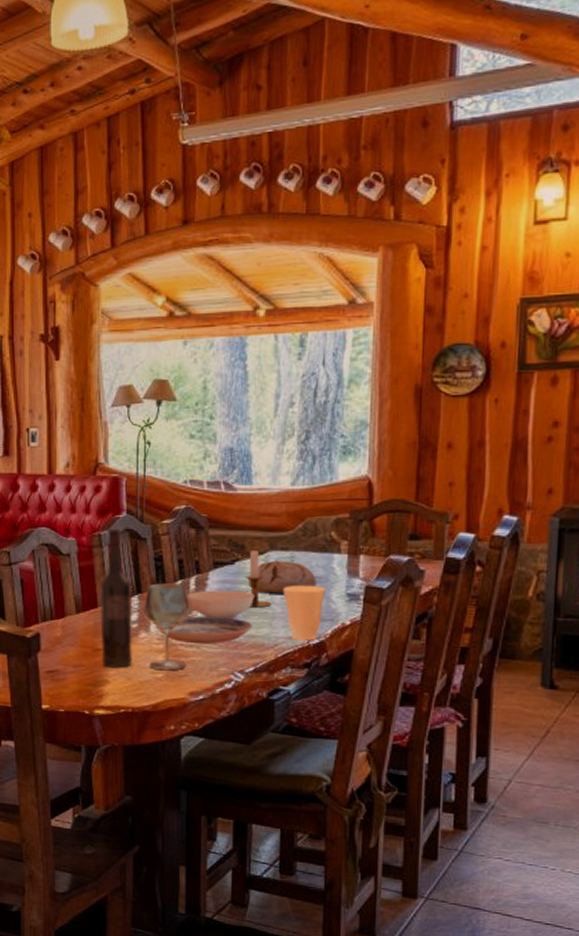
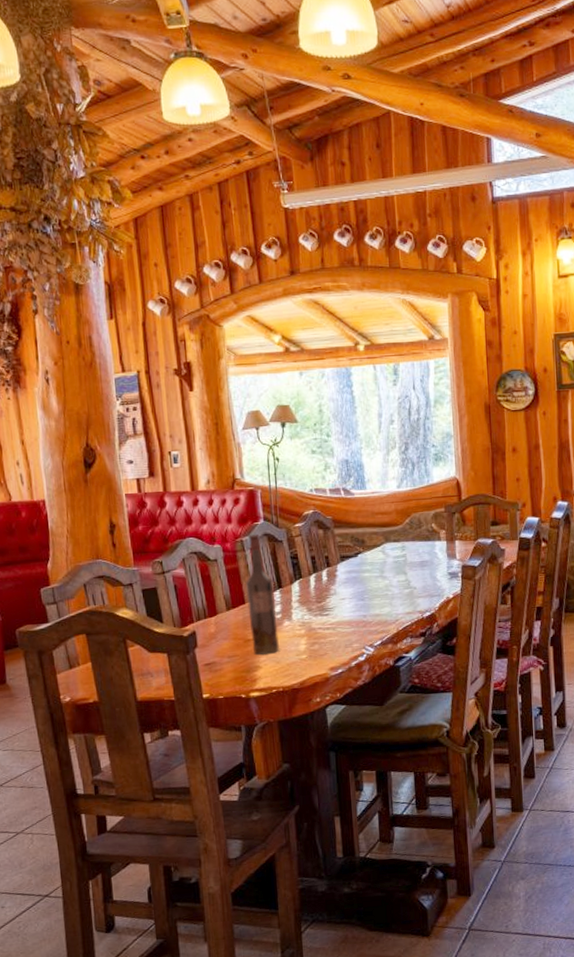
wine glass: present [144,583,191,671] -> none [285,576,325,652]
plate: present [155,616,253,644] -> none [296,601,378,627]
bowl: present [187,590,254,620] -> none [321,578,376,604]
candlestick: present [244,551,272,607] -> none [366,544,391,590]
bread: present [248,560,316,594] -> none [370,550,424,579]
cup: present [283,585,325,641] -> none [398,568,432,615]

